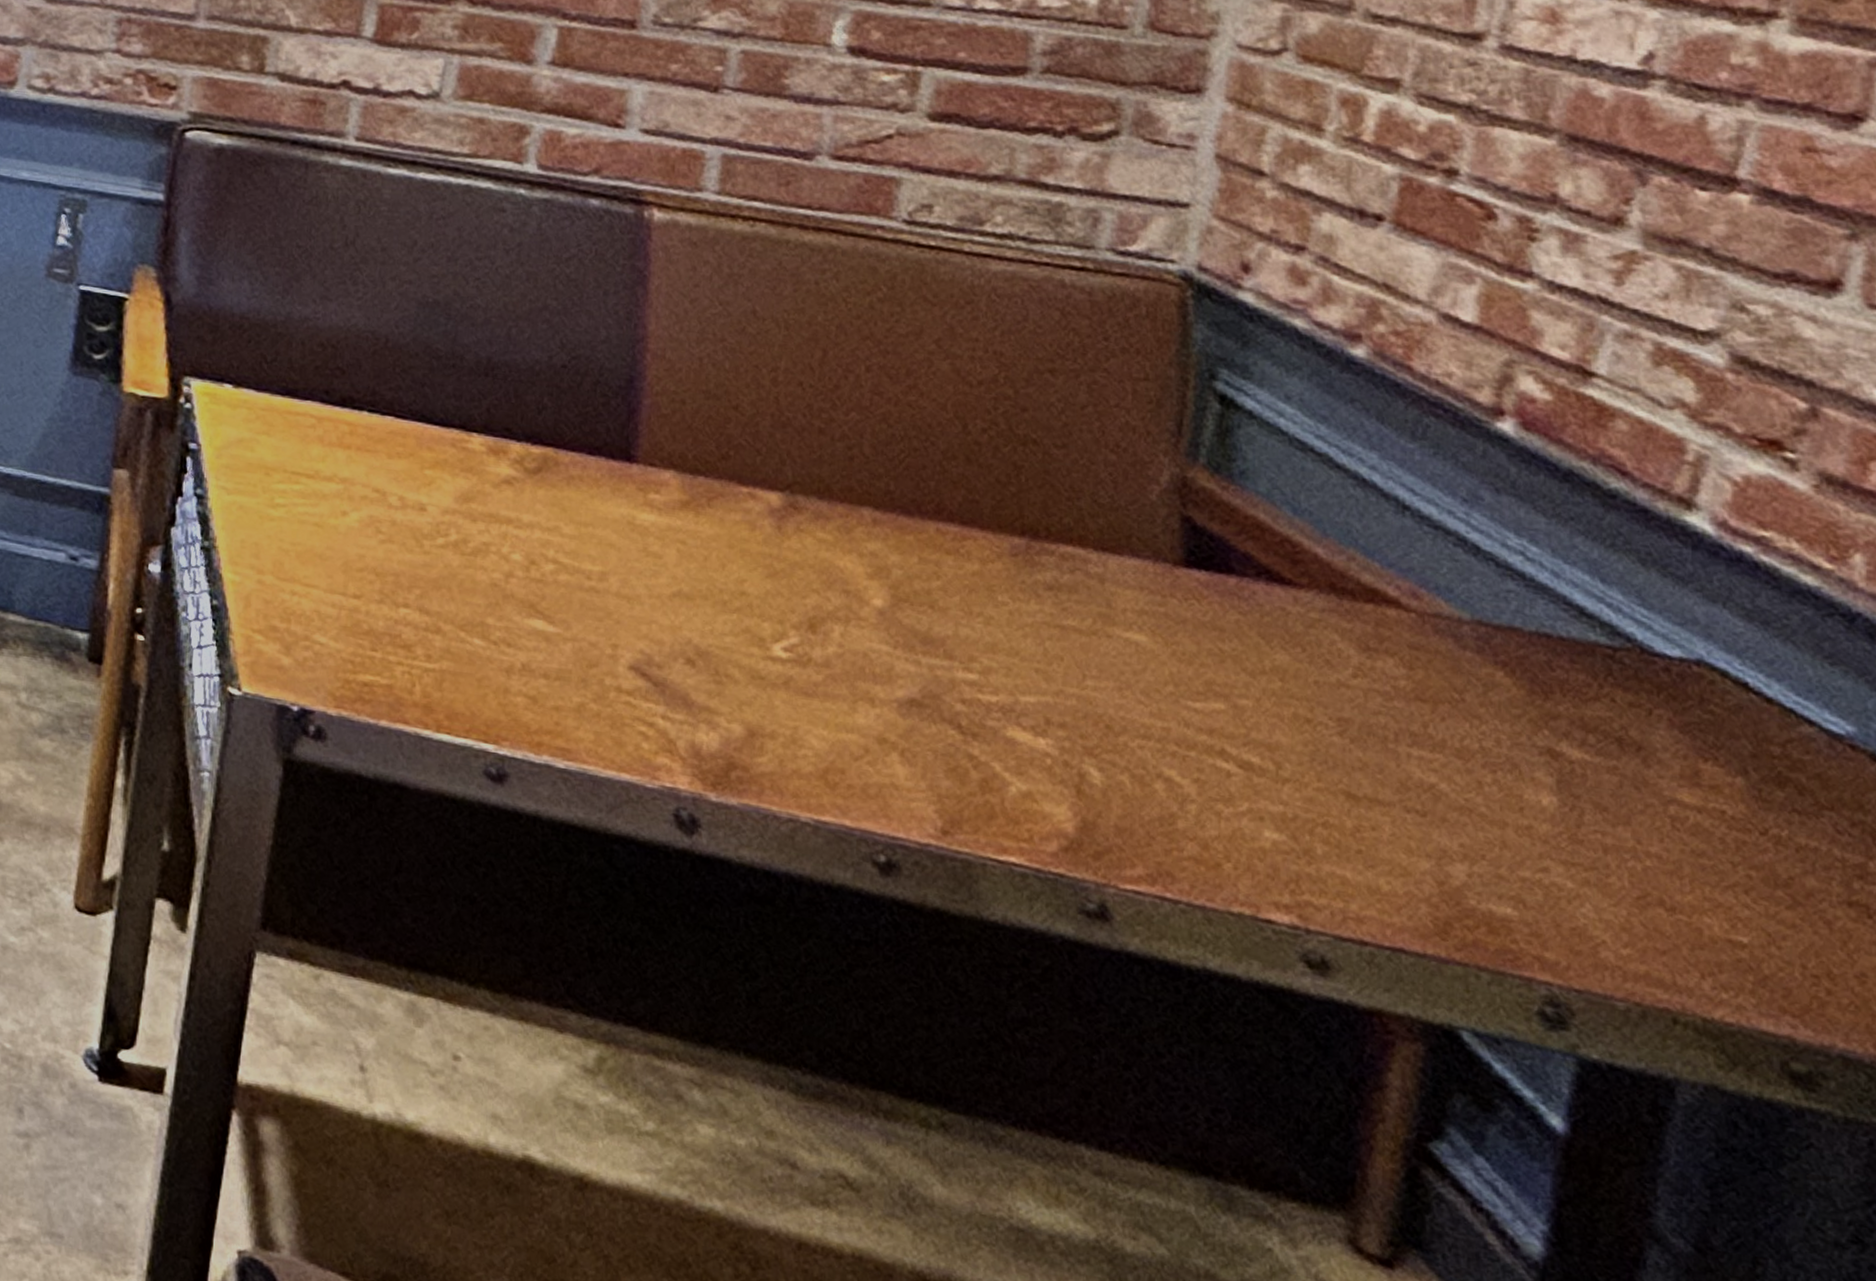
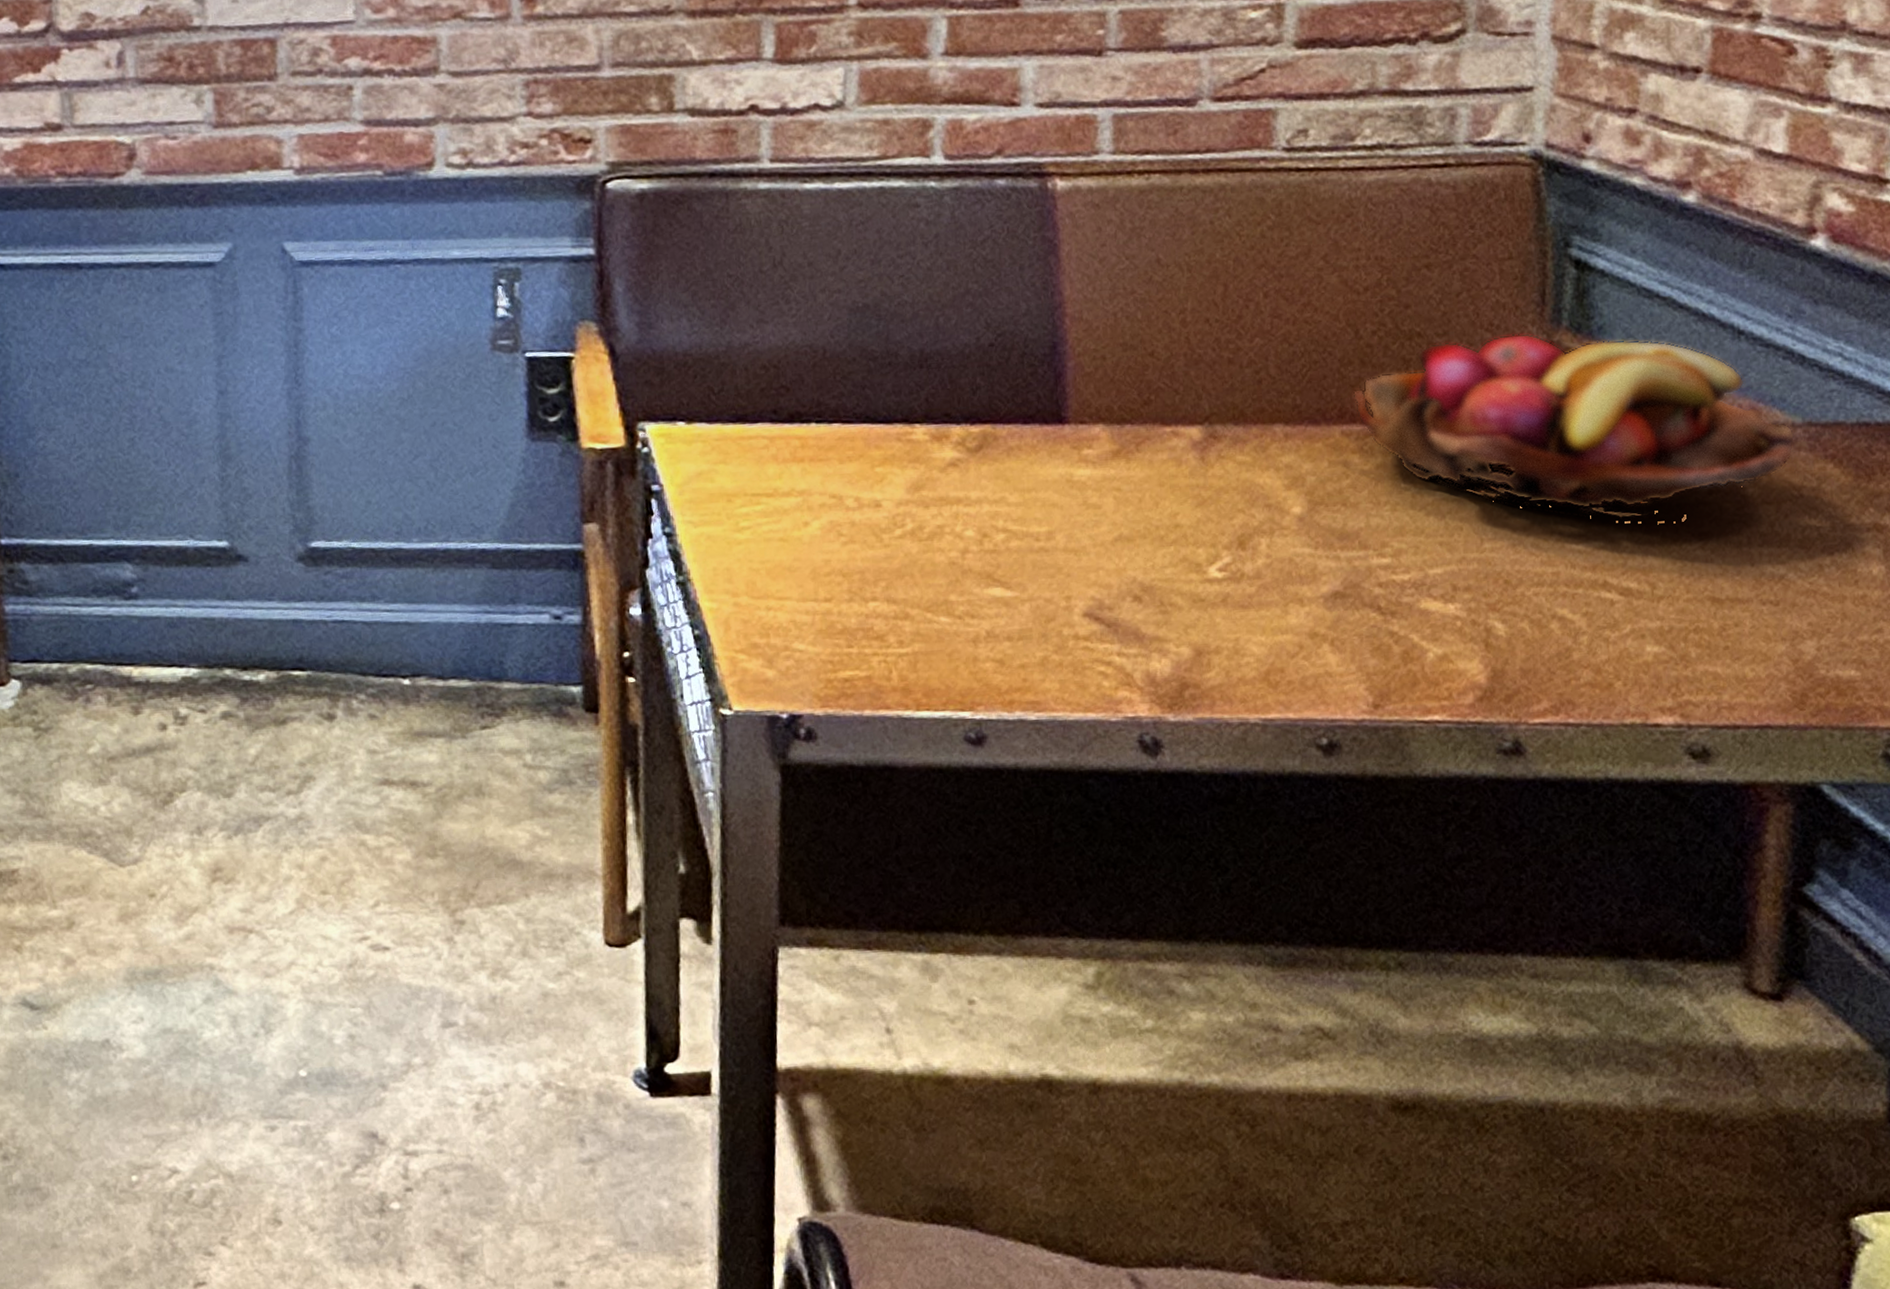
fruit basket: none [953,454,1461,701] -> present [1352,333,1795,524]

